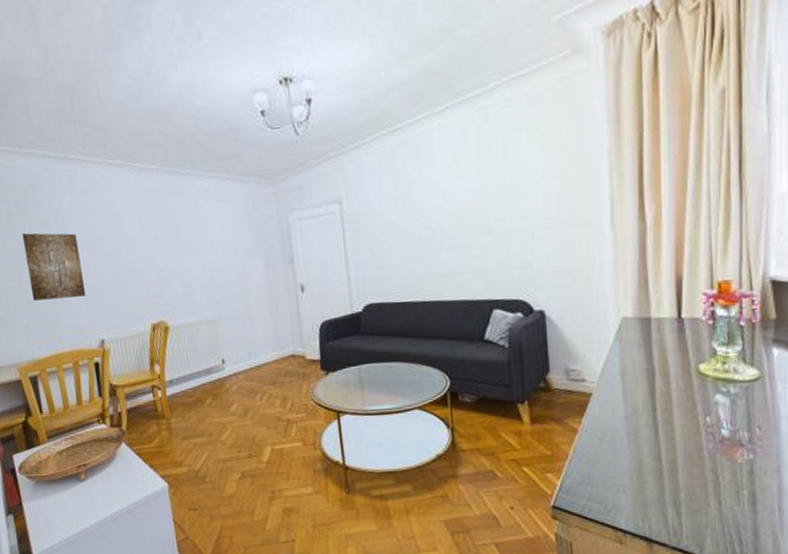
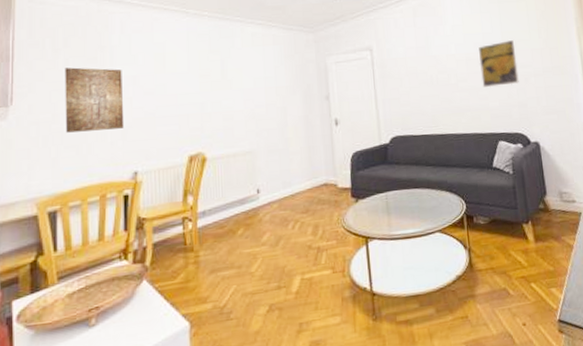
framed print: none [473,183,524,245] -> present [479,40,519,88]

